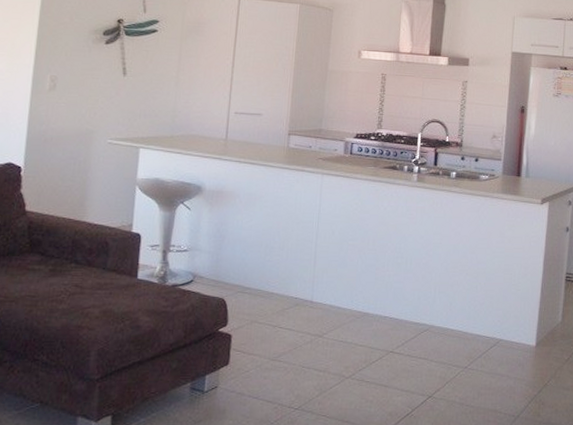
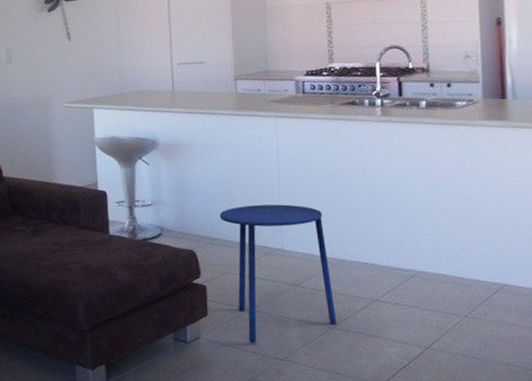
side table: none [254,257,353,392] -> present [219,204,337,343]

